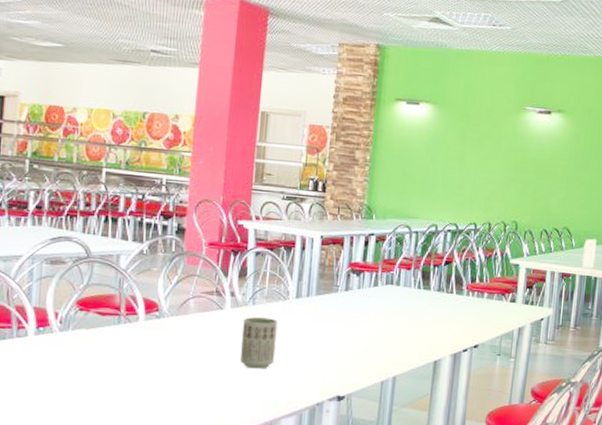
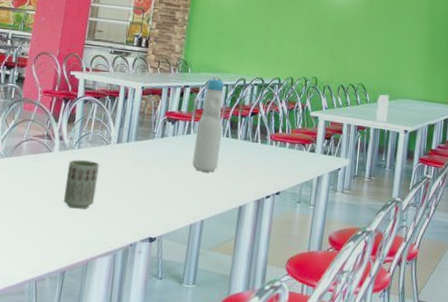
bottle: none [381,223,414,326] -> present [192,77,224,172]

